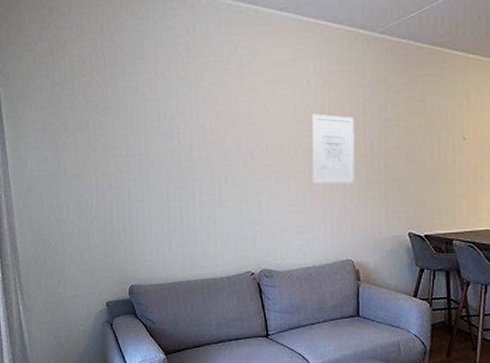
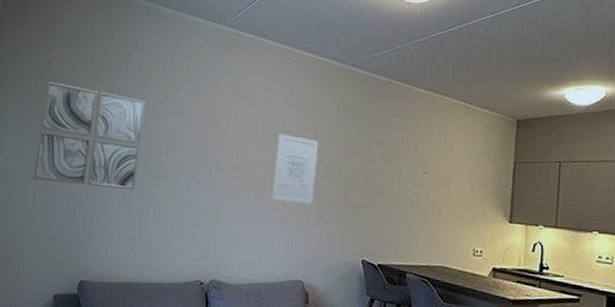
wall art: none [58,84,171,190] -> present [32,81,147,191]

